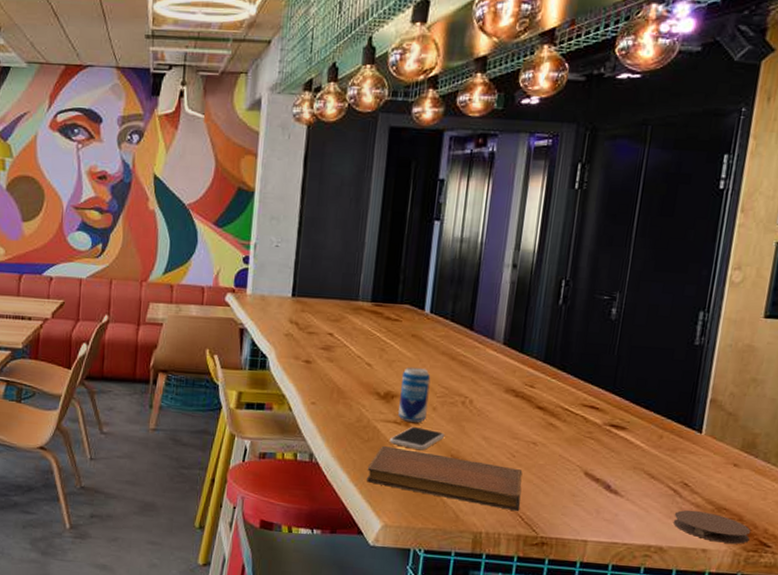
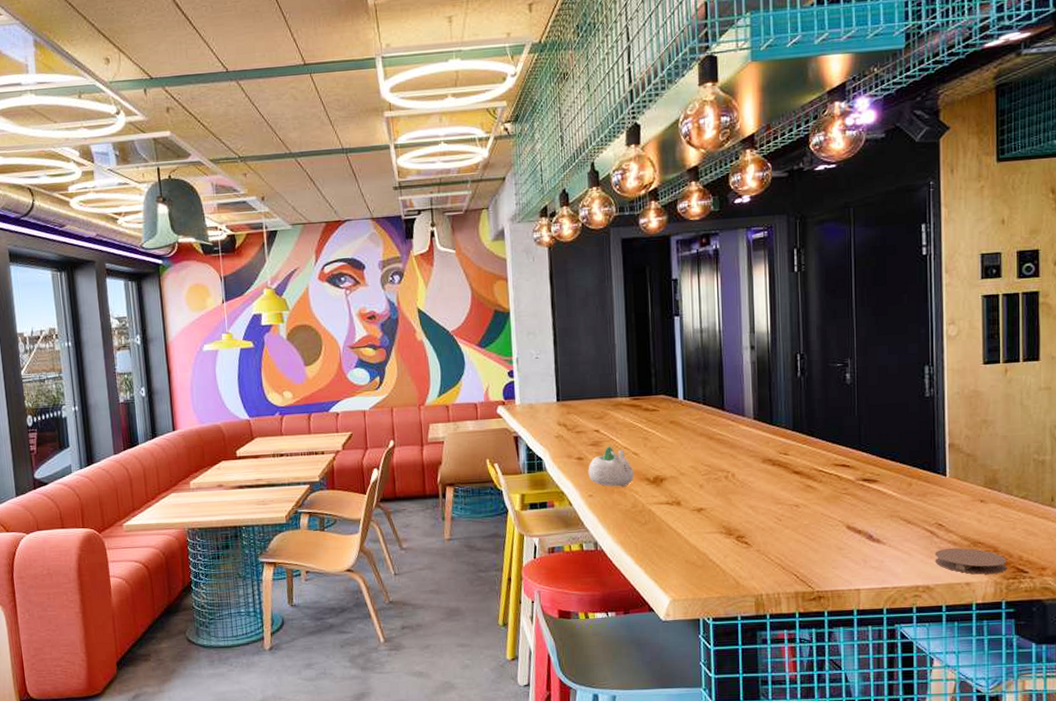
succulent planter: none [314,352,365,398] -> present [588,446,634,487]
notebook: present [367,446,523,511] -> none [648,526,794,571]
smartphone: present [390,427,445,451] -> none [665,505,715,526]
beverage can: present [397,366,431,423] -> none [666,450,695,501]

